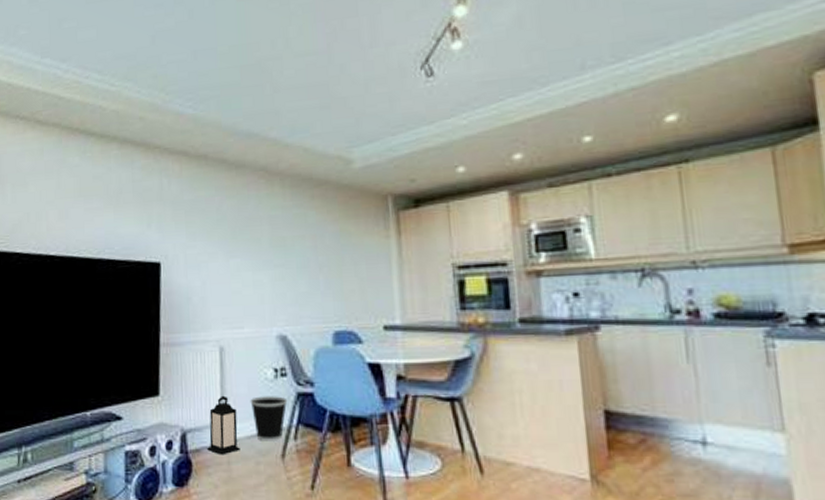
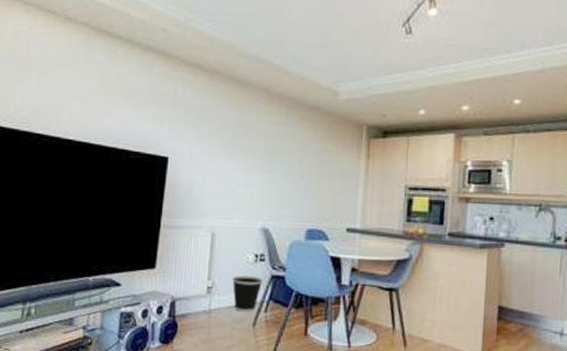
lantern: present [207,395,240,455] -> none [192,272,220,321]

